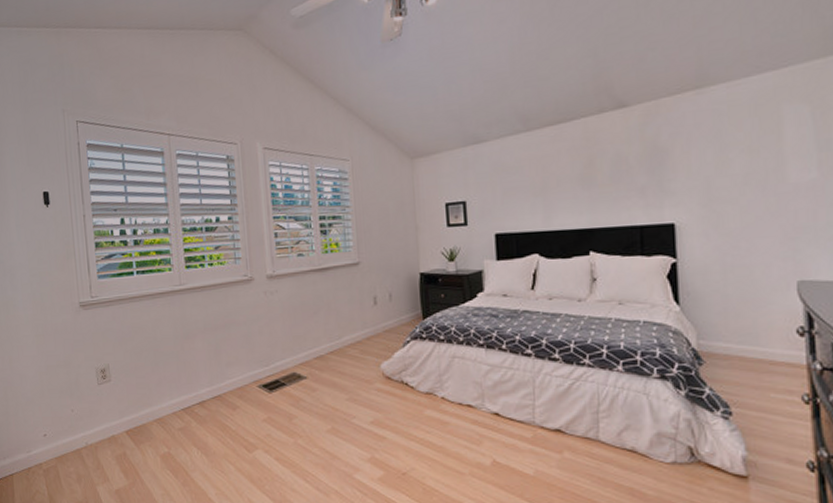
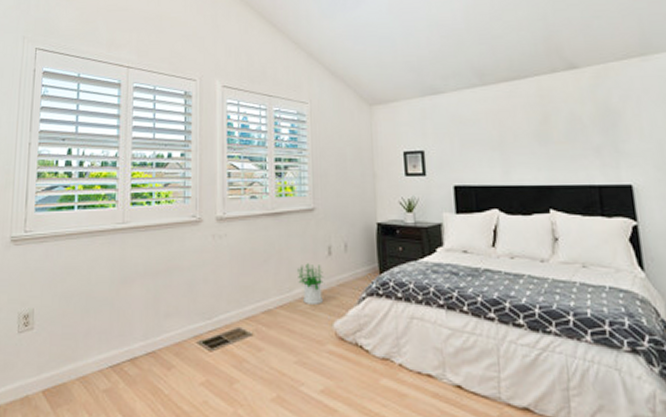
potted plant: none [344,313,372,349] -> present [296,263,325,304]

